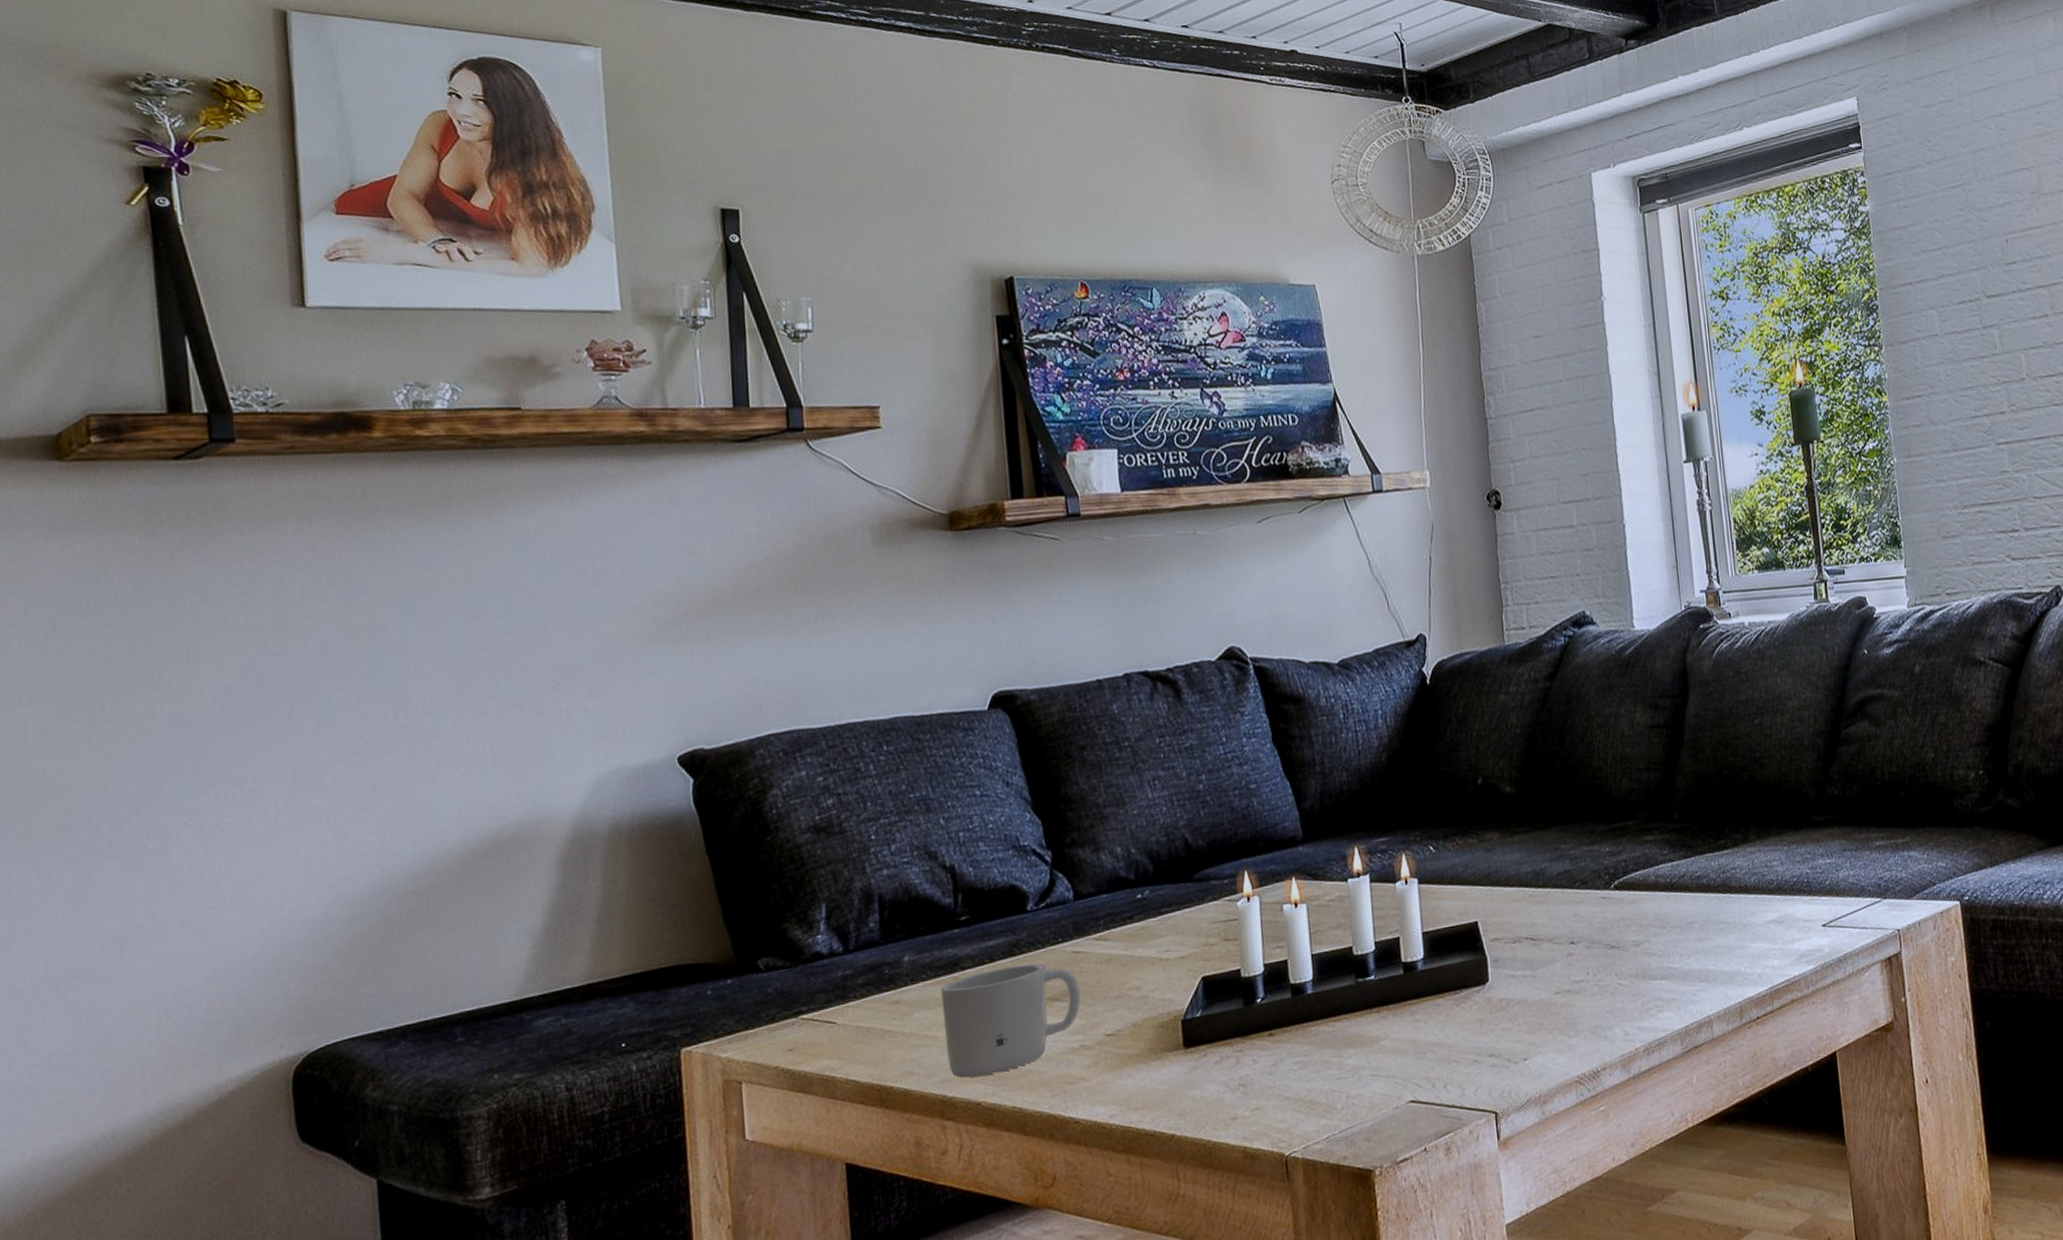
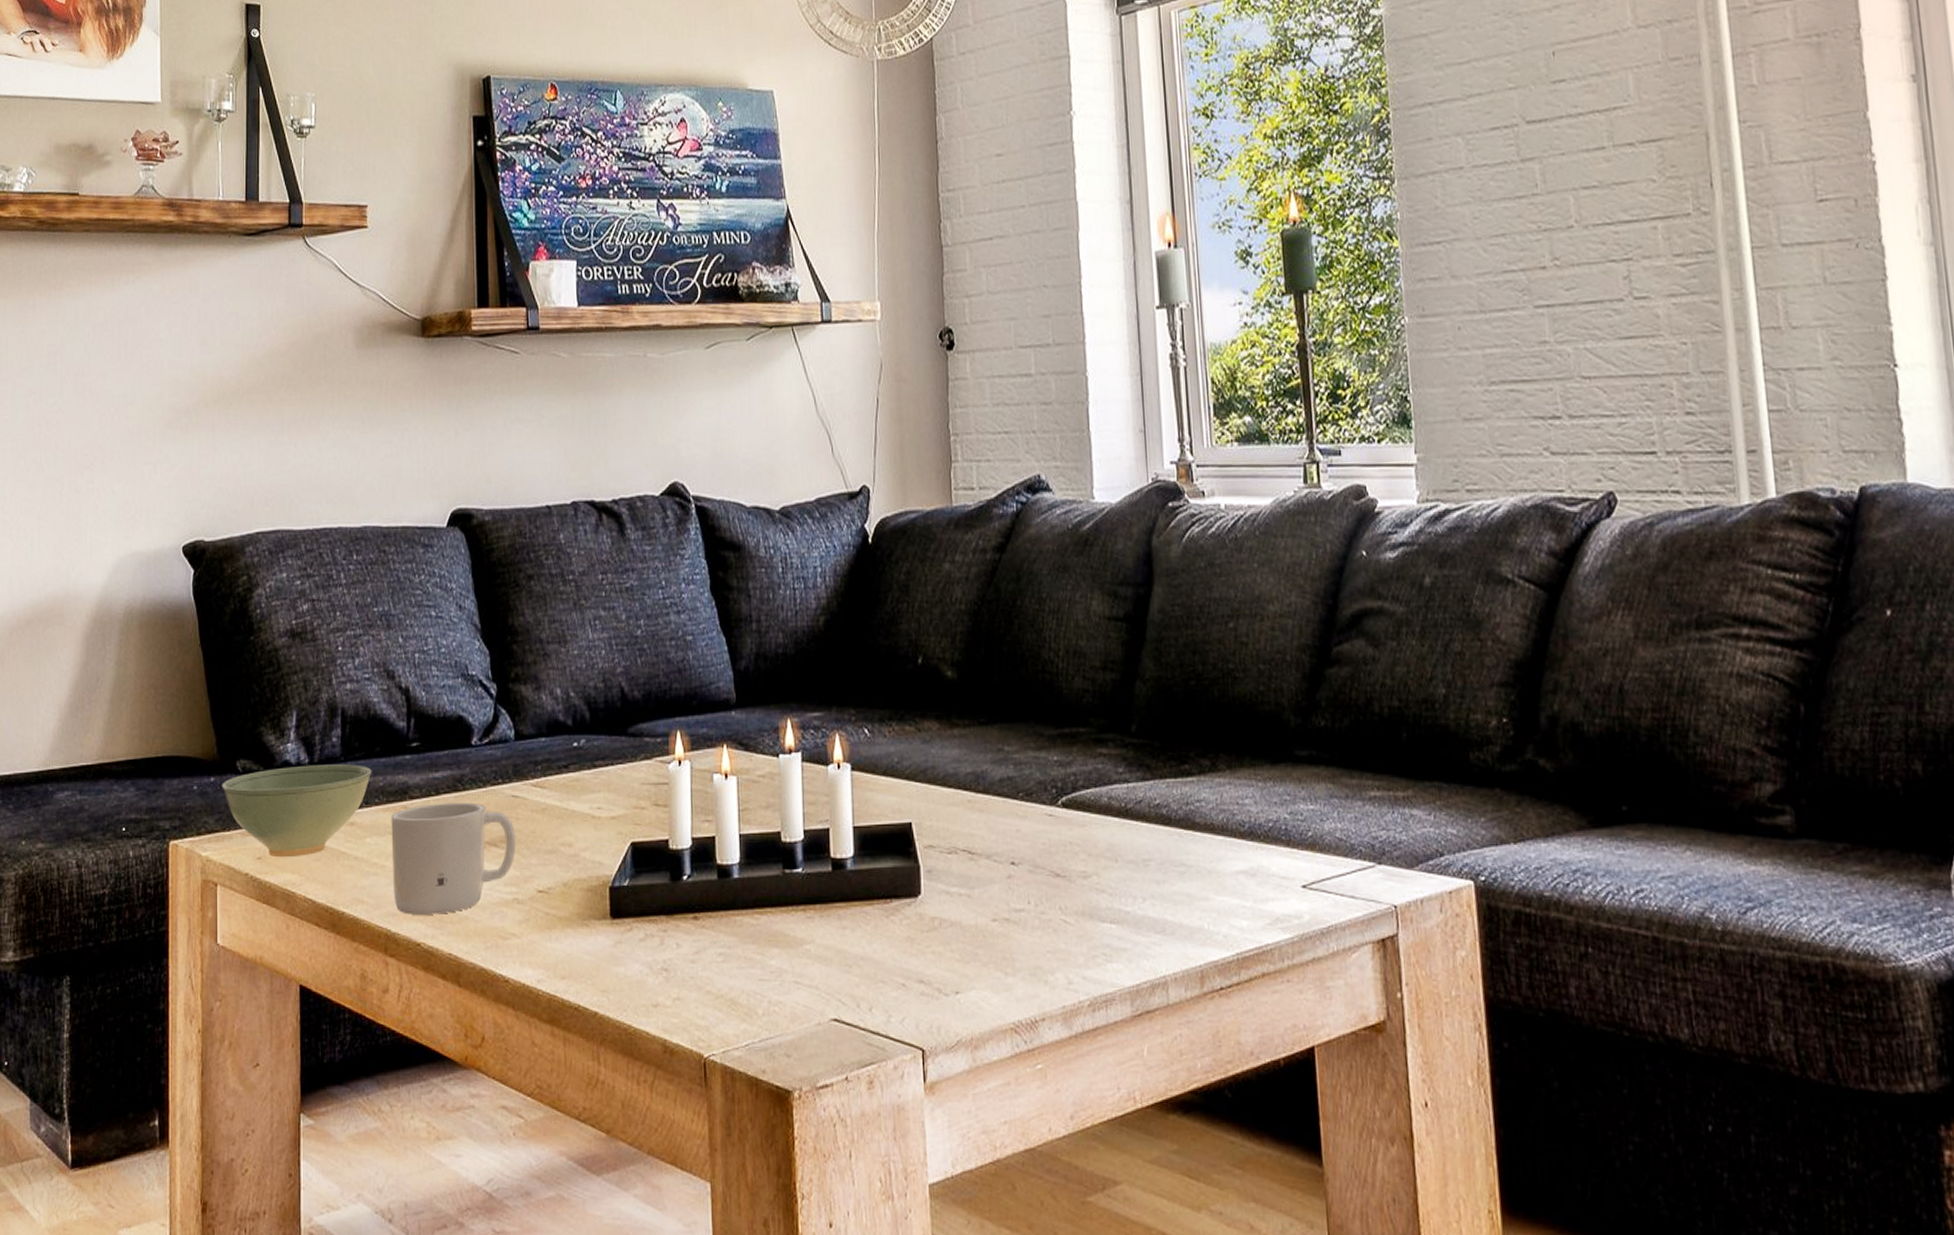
bowl: none [741,945,917,1047] -> present [222,764,372,858]

